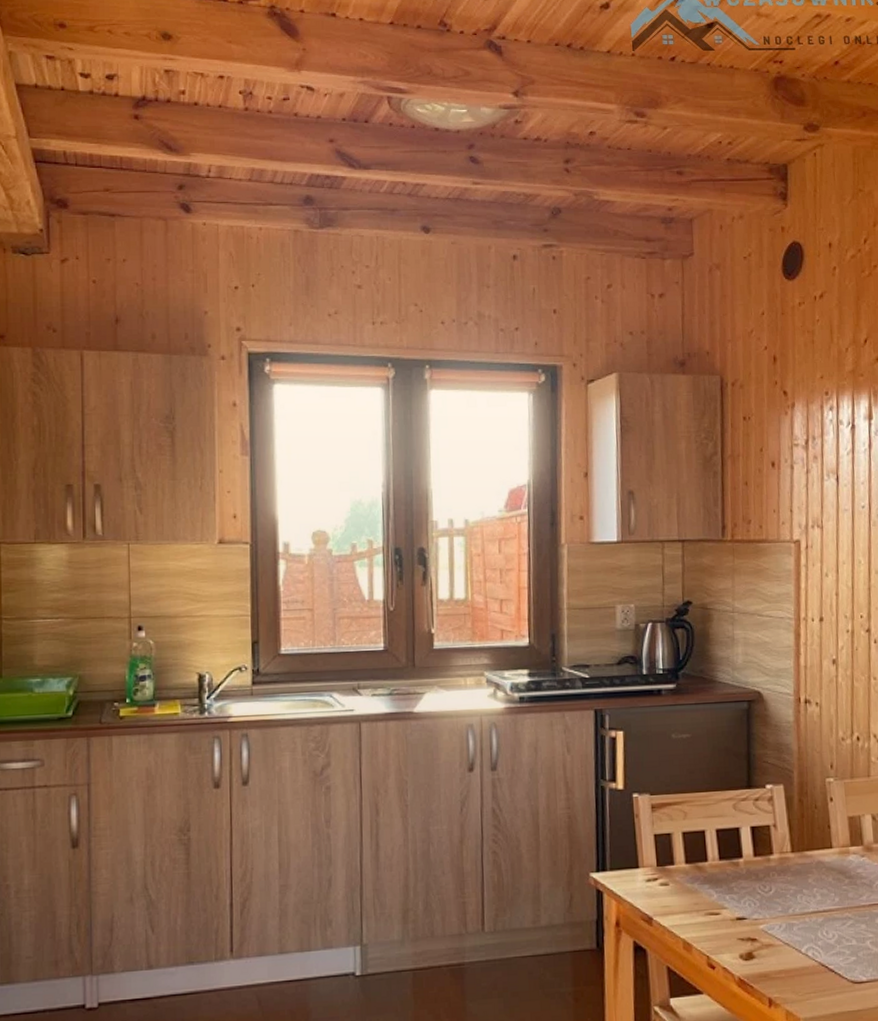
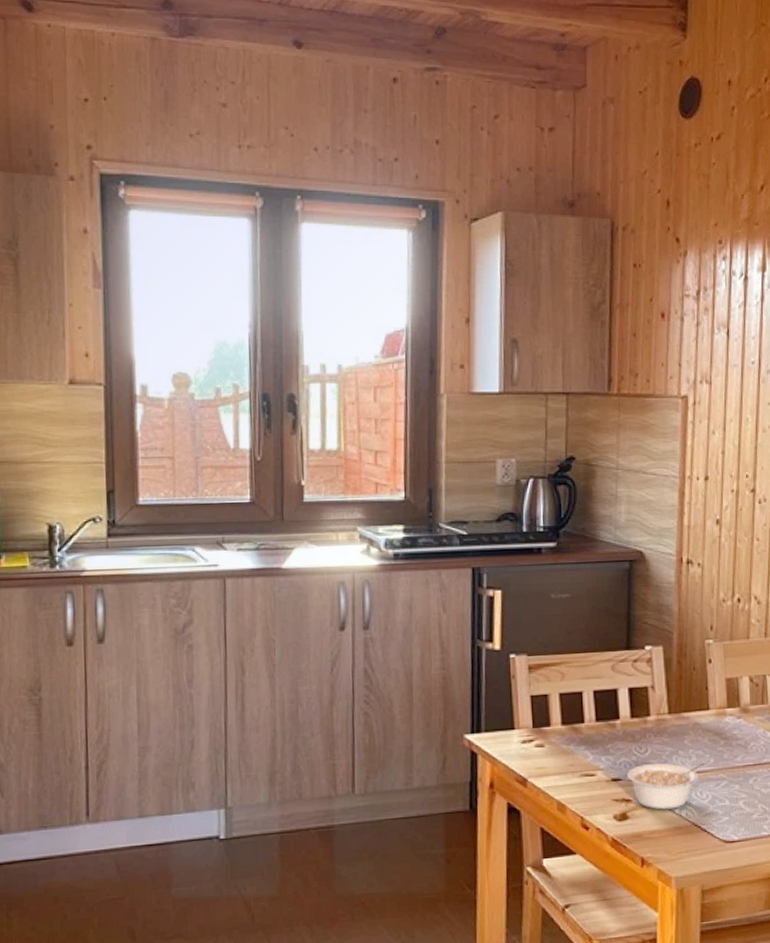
legume: none [752,900,833,949] -> present [627,761,708,810]

